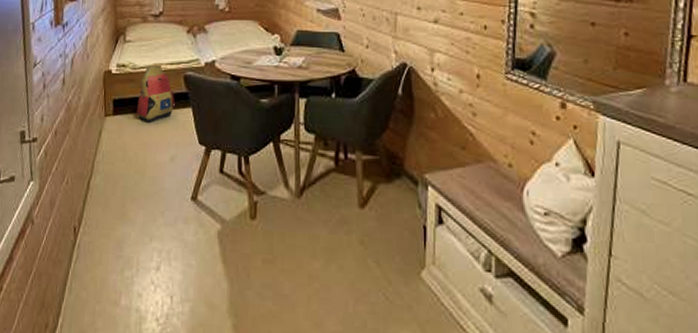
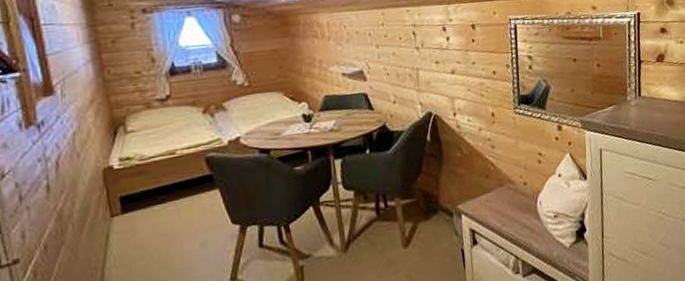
backpack: present [137,66,176,124] -> none [151,152,200,215]

